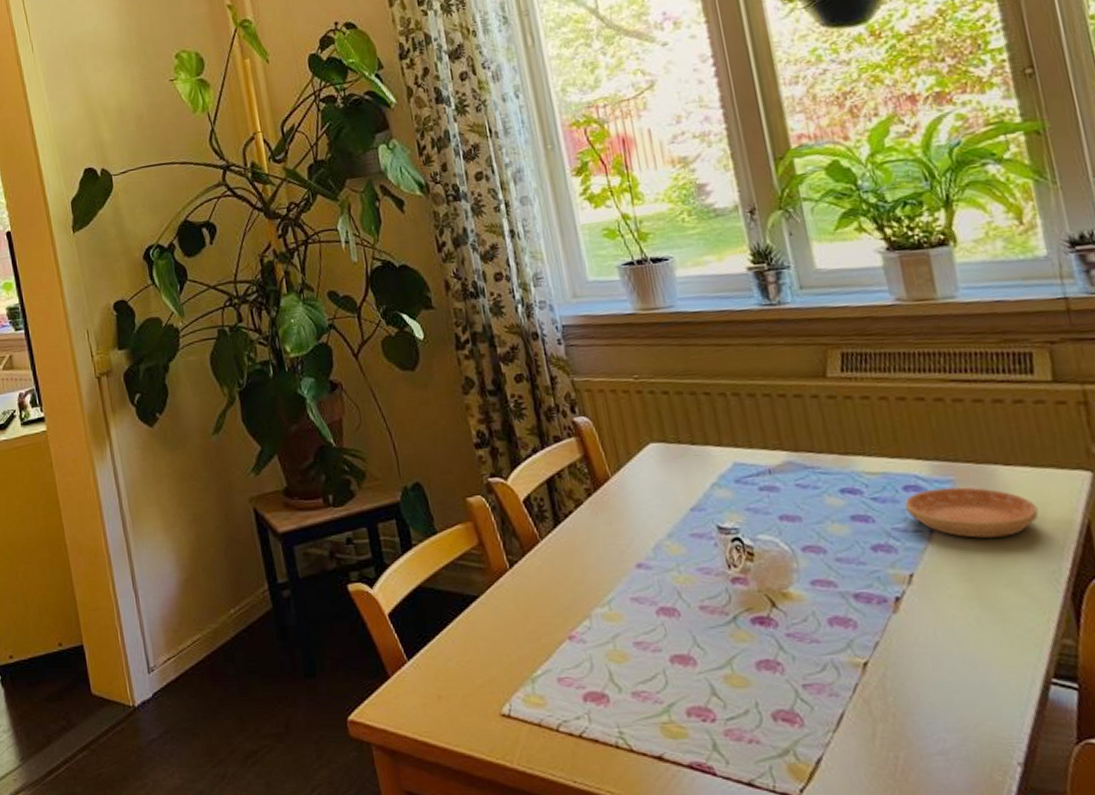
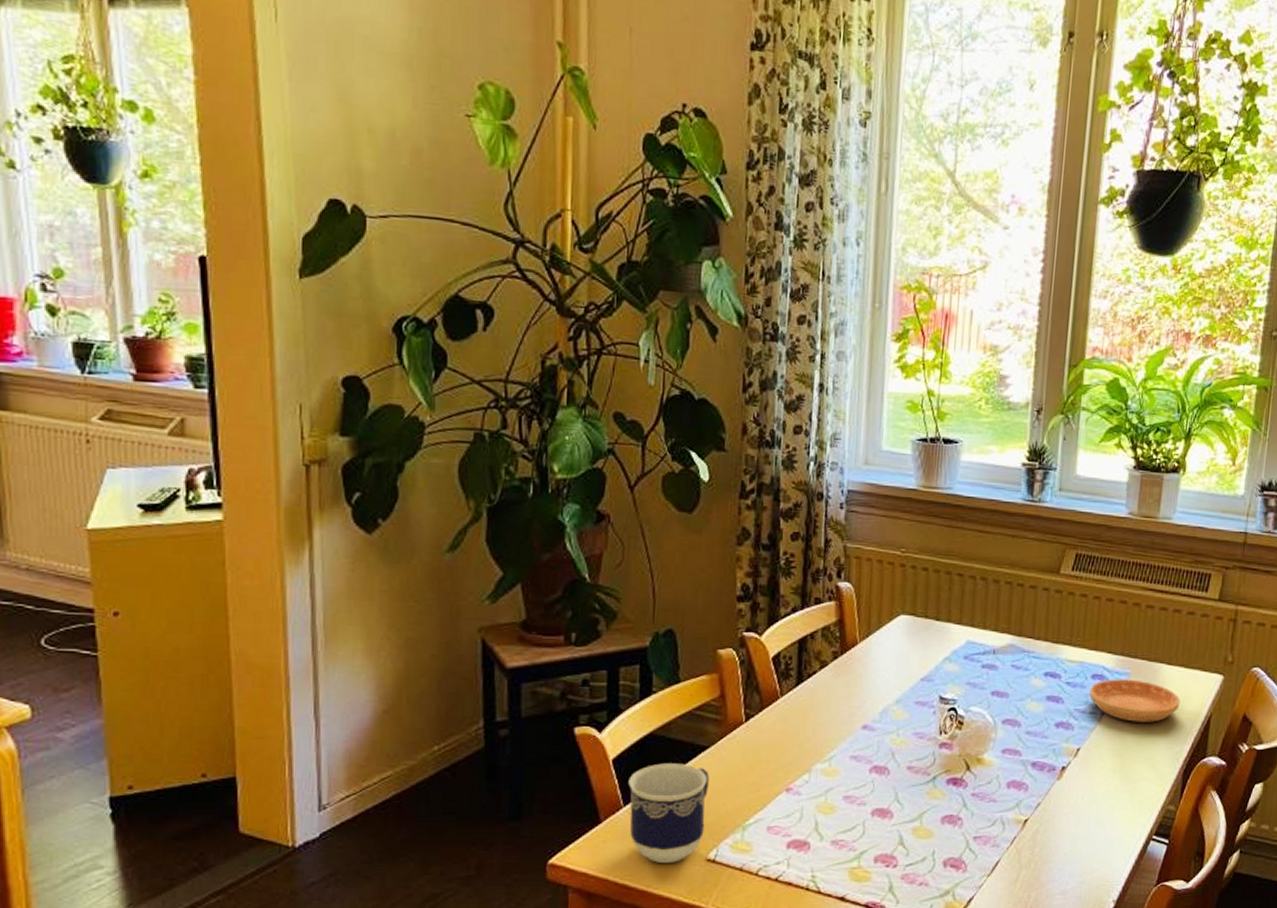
cup: none [407,614,493,719] -> present [628,763,709,863]

